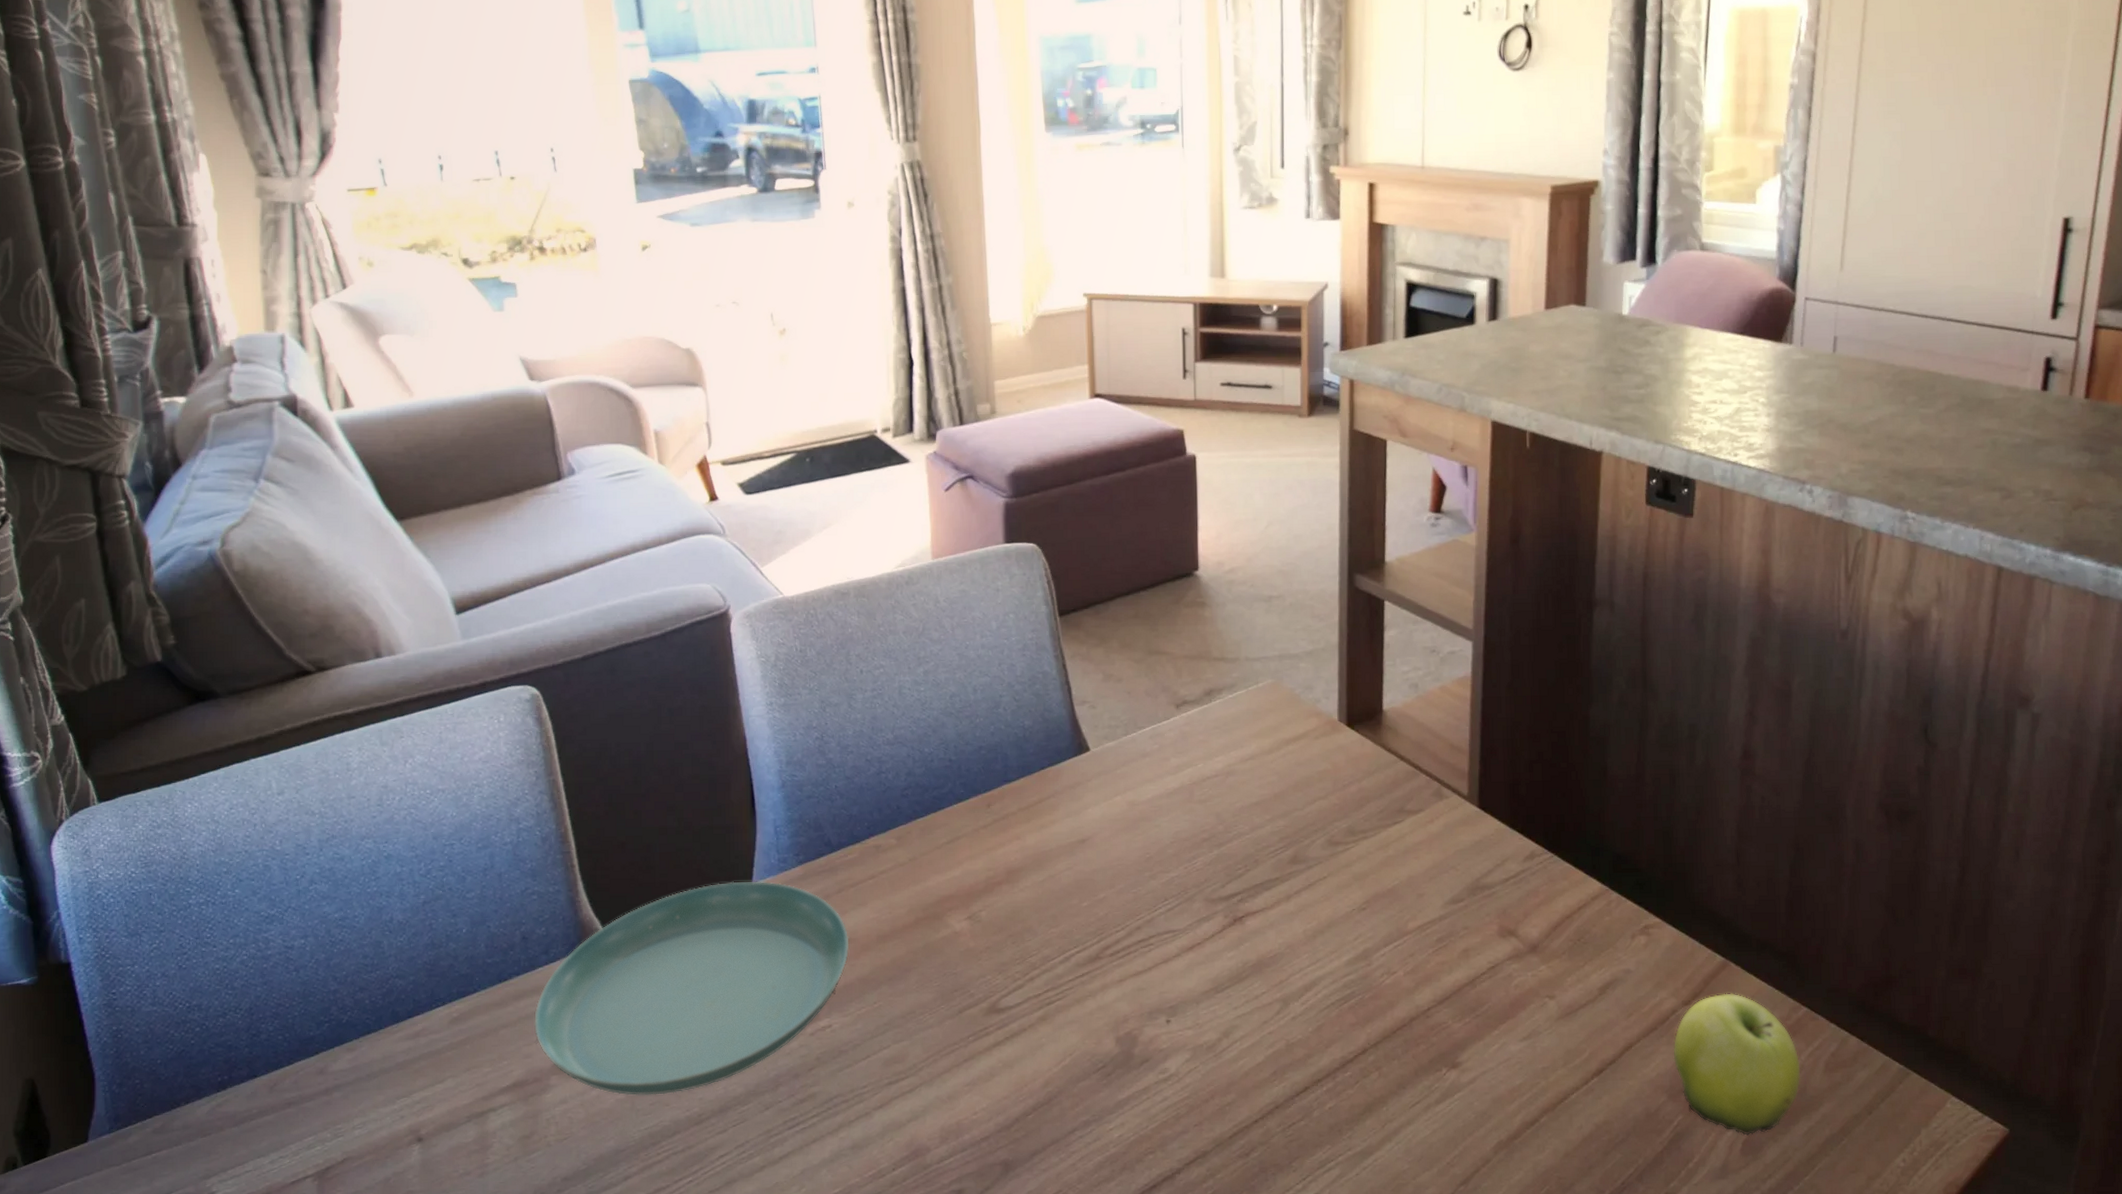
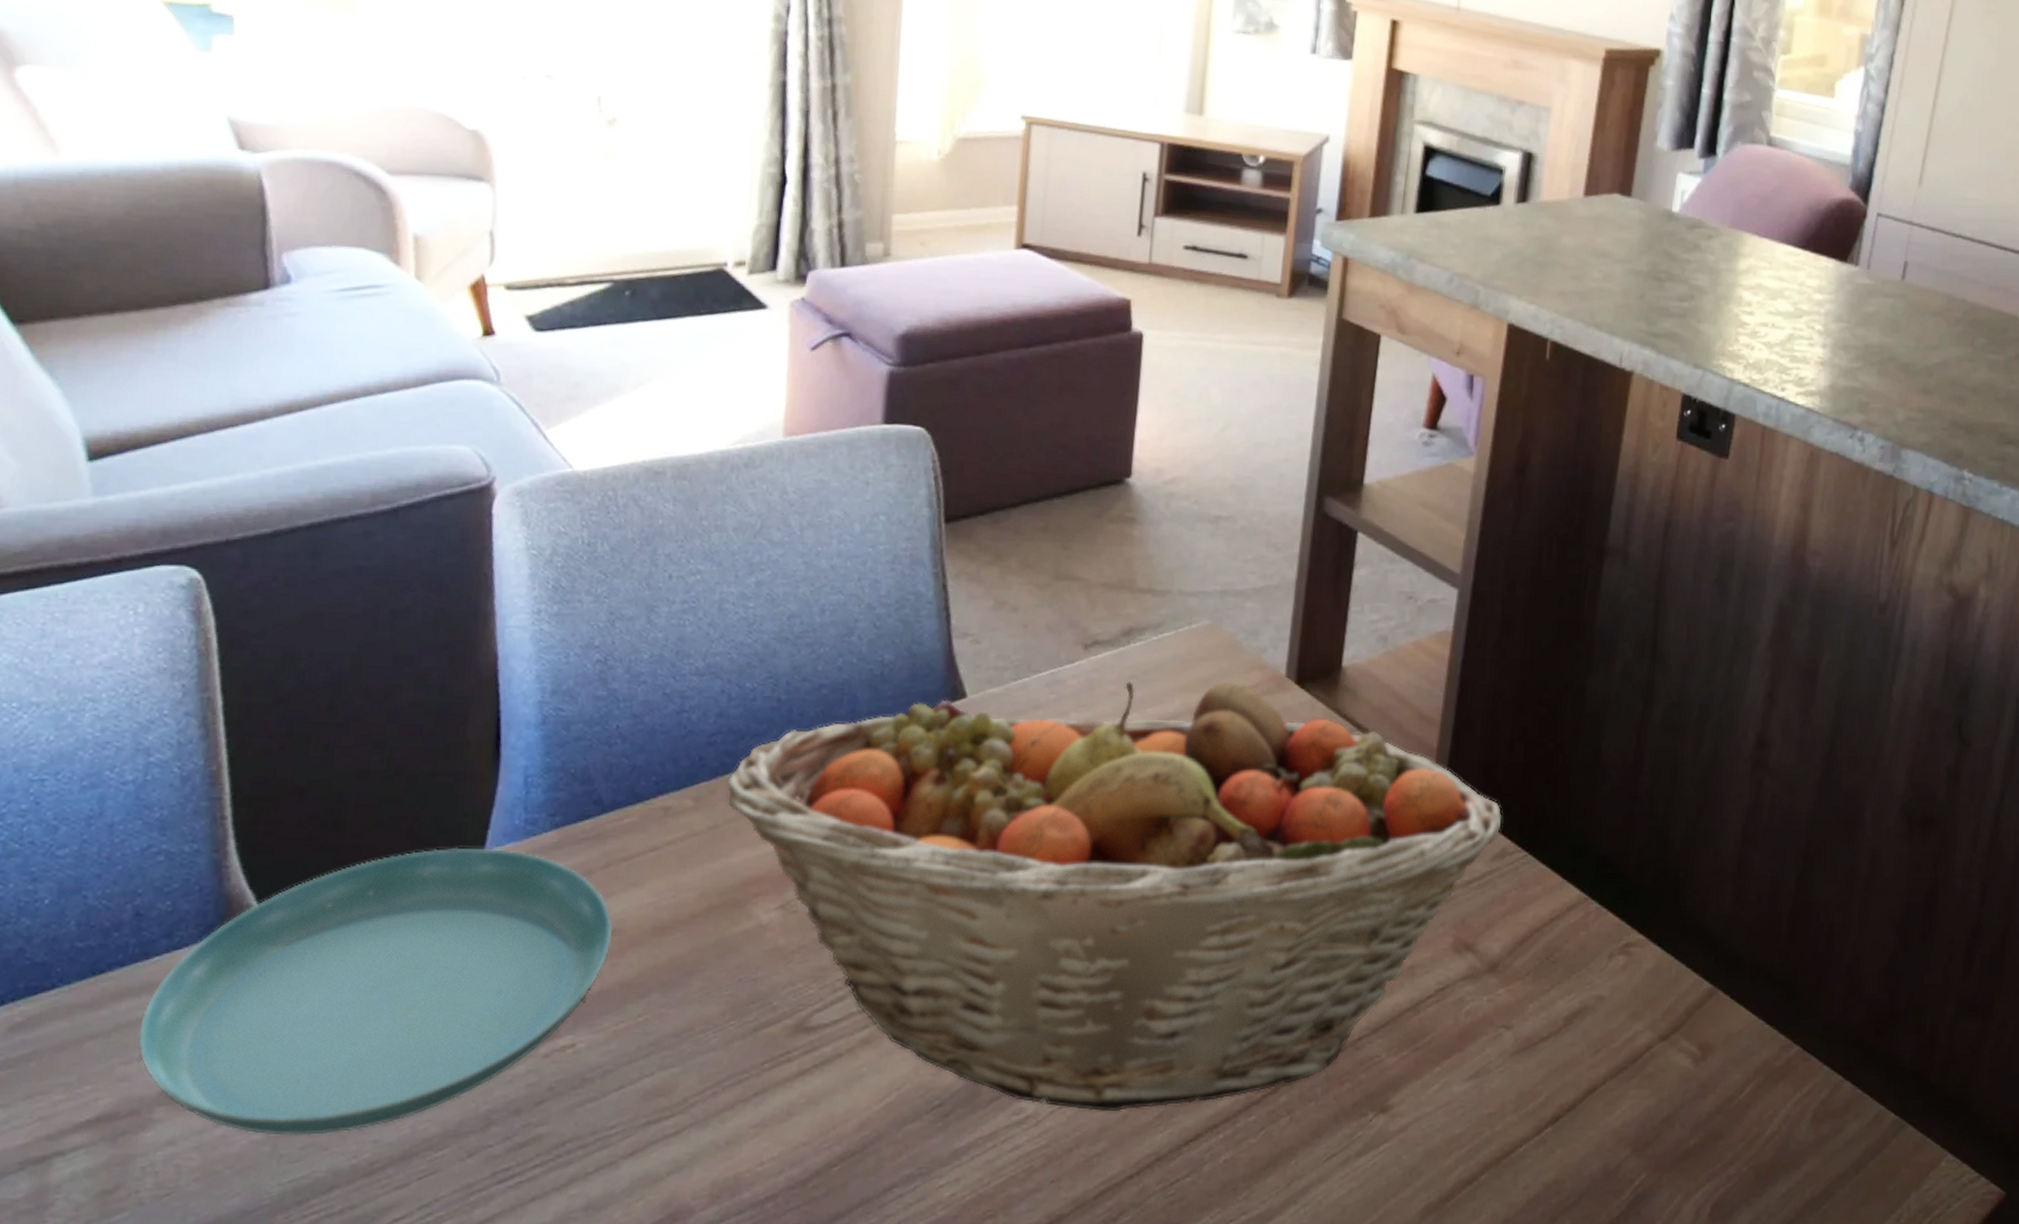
fruit basket: none [919,727,1529,1071] -> present [726,681,1502,1112]
fruit: present [1673,993,1801,1136] -> none [1642,1027,1785,1198]

